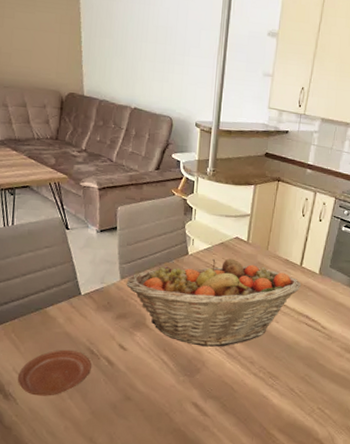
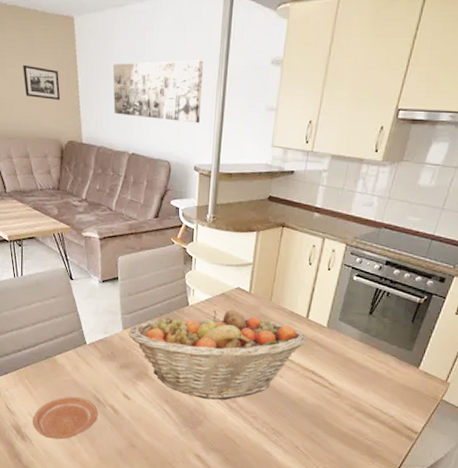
picture frame: none [23,17,63,53] -> present [23,64,61,100]
wall art: none [117,23,206,84] -> present [112,60,204,124]

